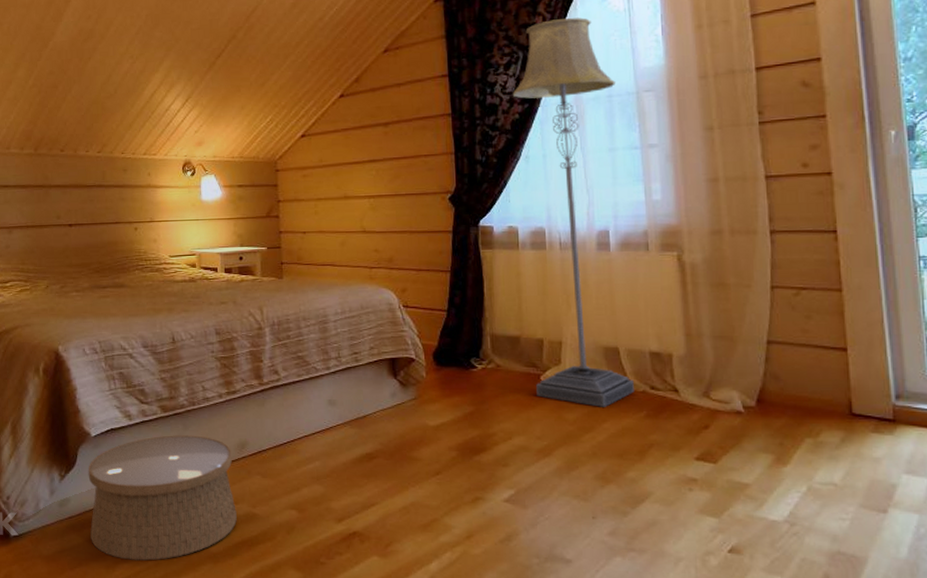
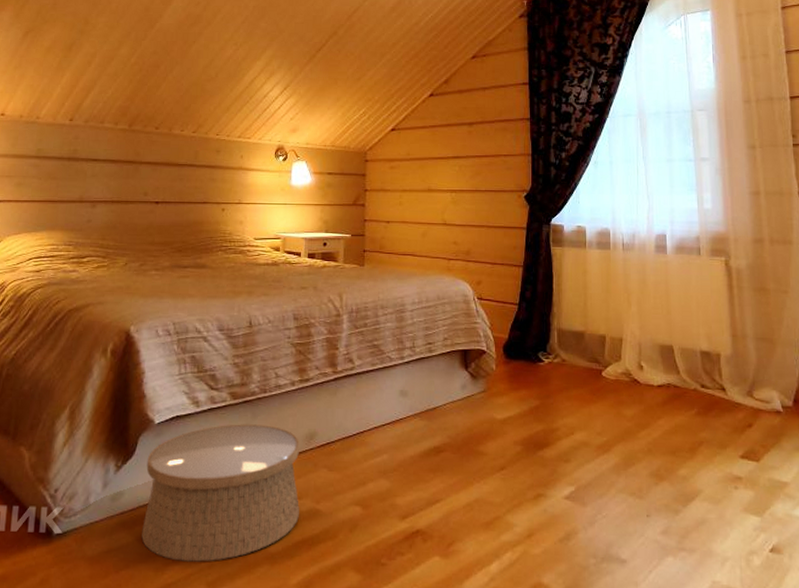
floor lamp: present [512,17,634,407] -> none [584,42,686,404]

